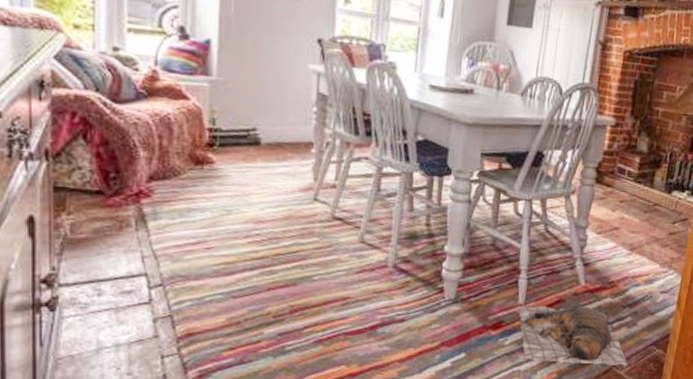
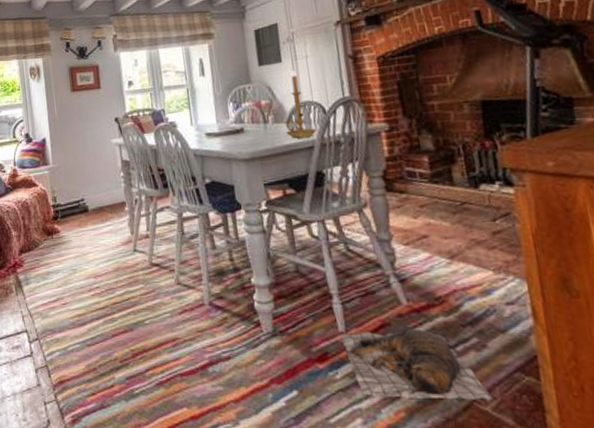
candle holder: none [517,40,549,115] -> present [285,70,317,138]

